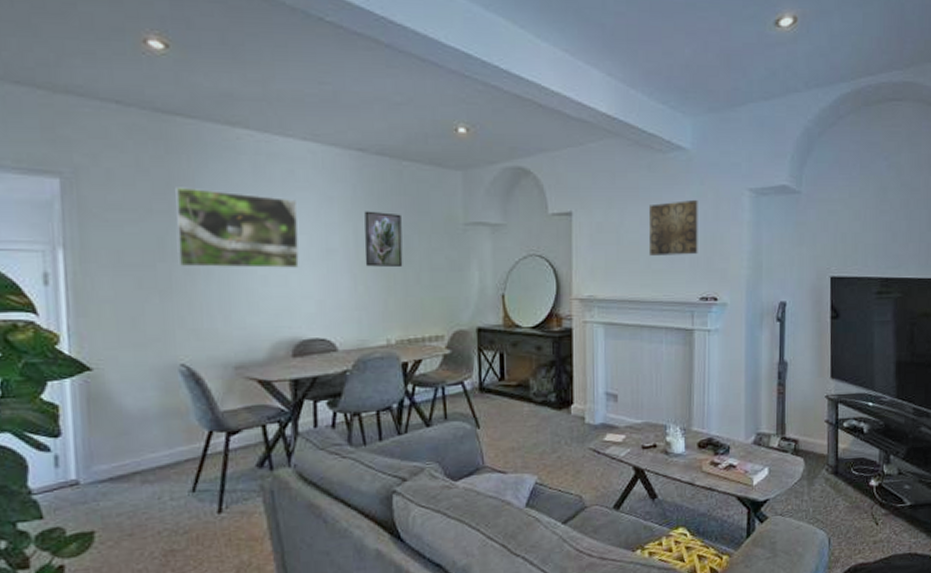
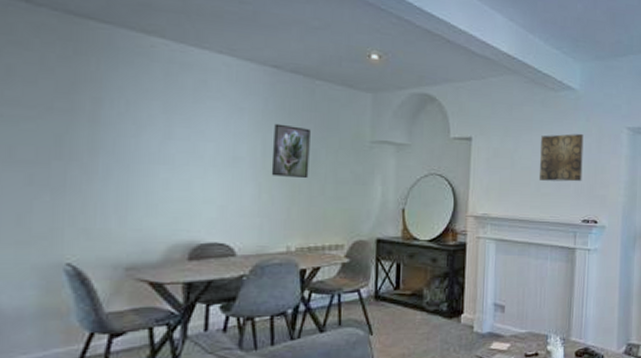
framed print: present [175,187,299,268] -> none [75,87,208,173]

